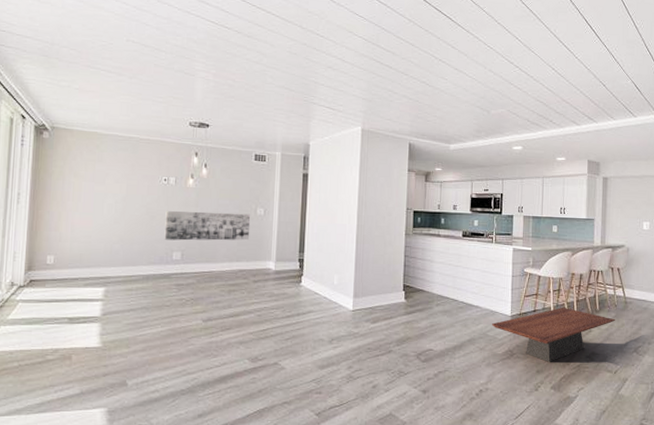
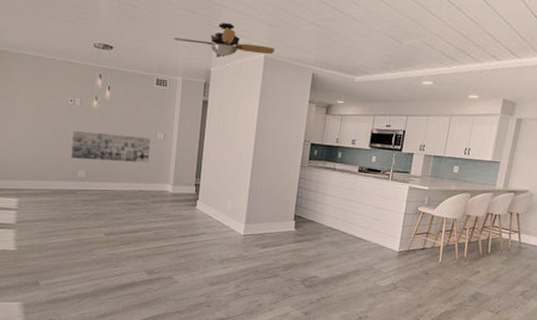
ceiling fan: none [271,99,371,132] -> present [174,23,275,58]
coffee table: present [491,308,615,362] -> none [378,247,506,298]

